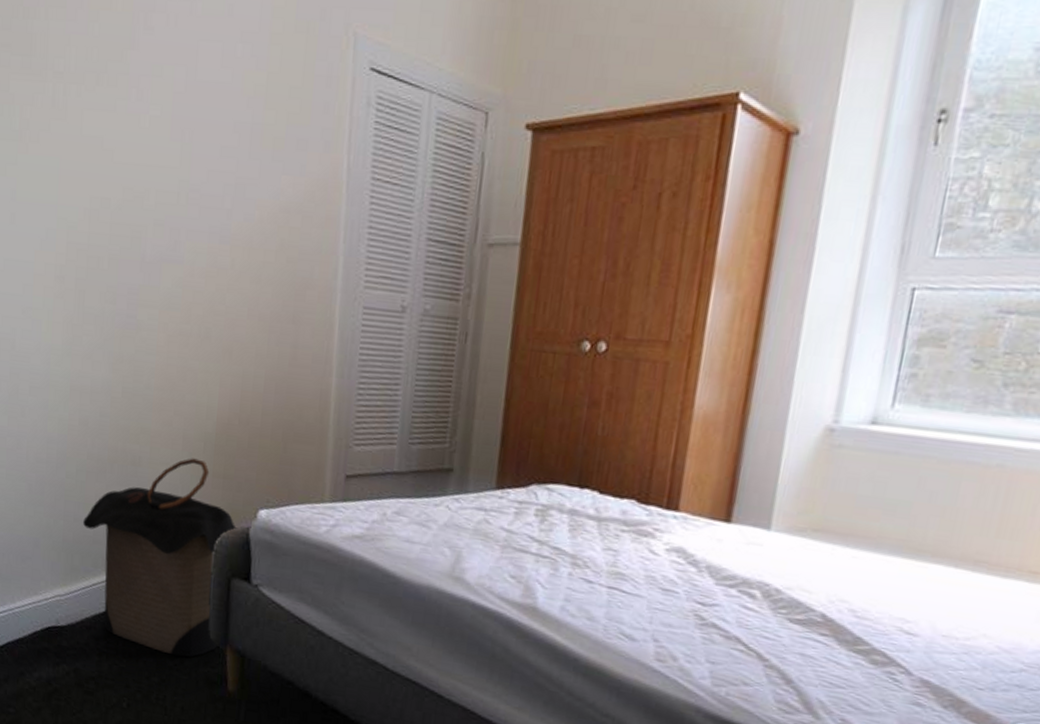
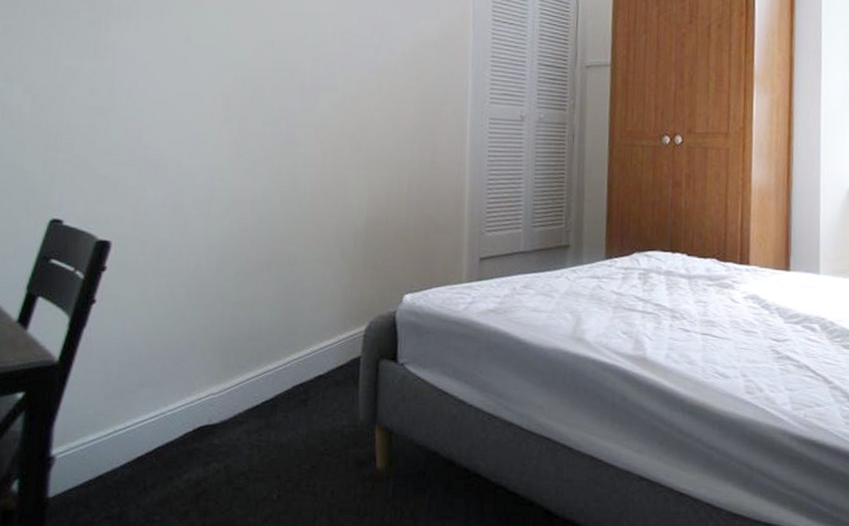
laundry hamper: present [83,458,238,658] -> none [239,253,385,441]

